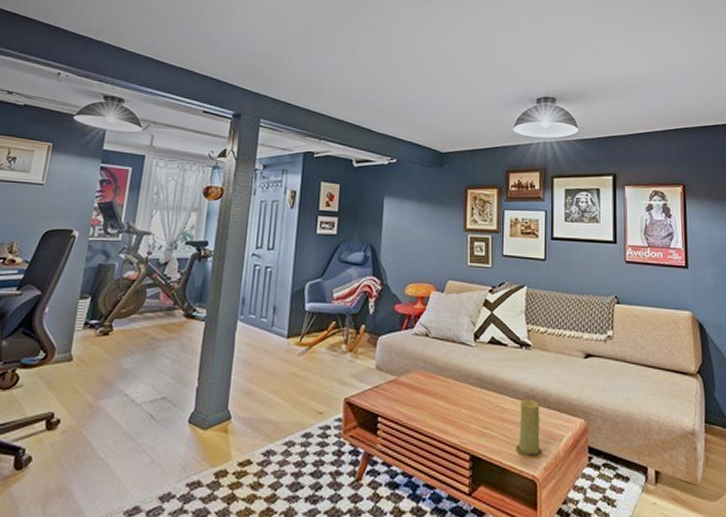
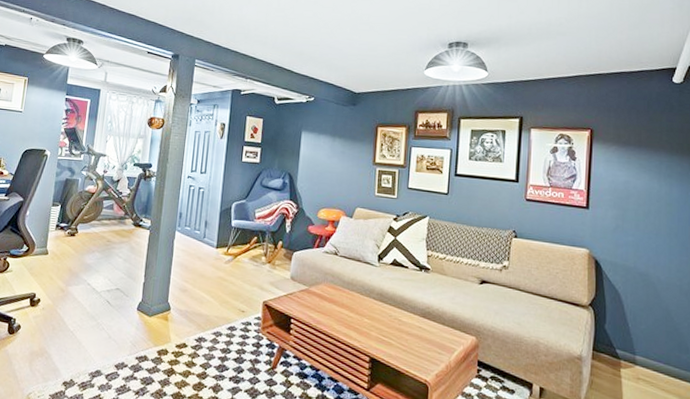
candle: present [516,399,543,459] -> none [411,315,436,367]

